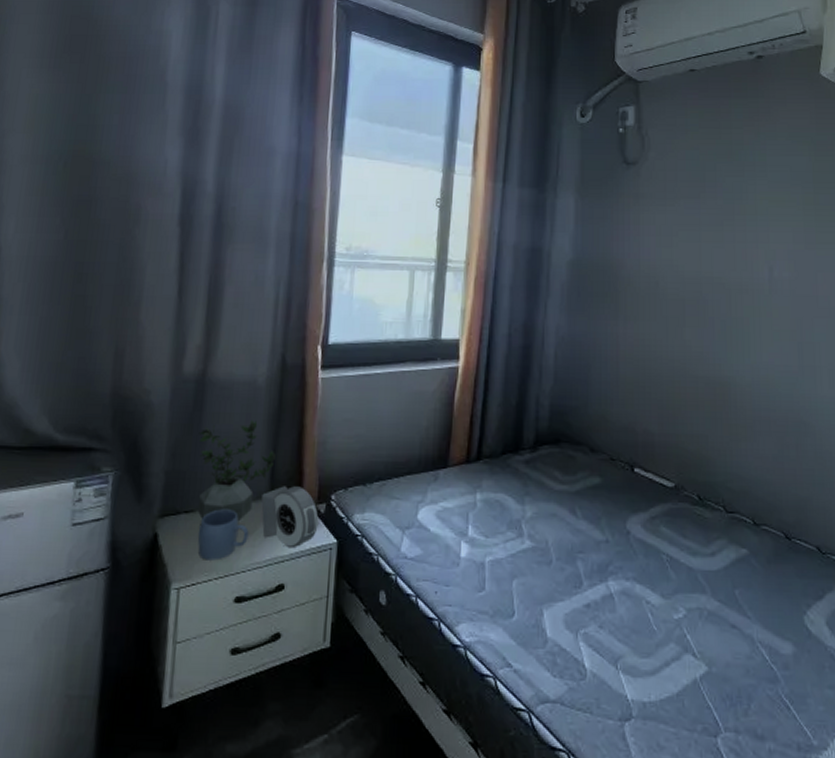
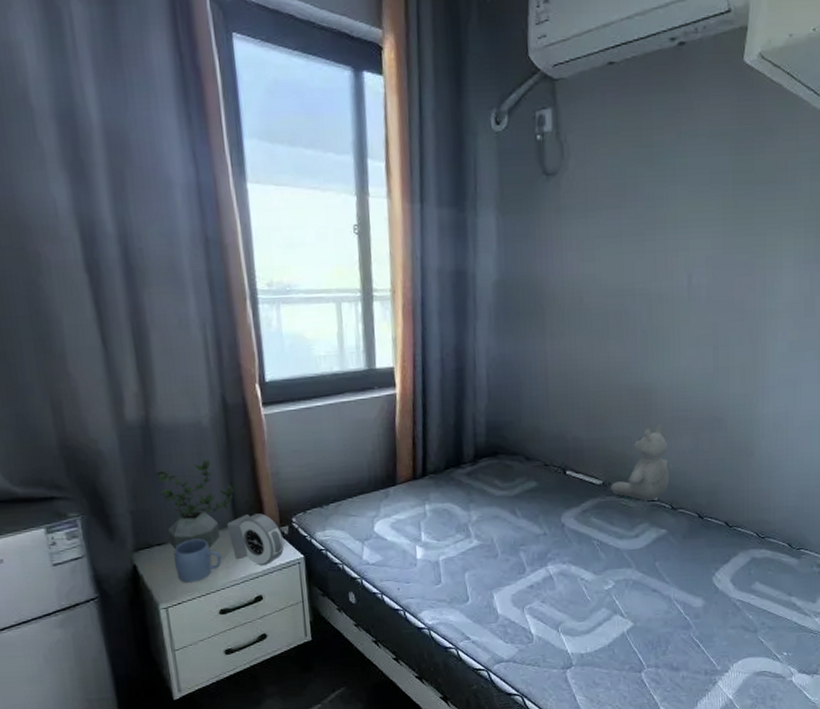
stuffed animal: none [684,424,753,513] -> present [611,424,671,502]

